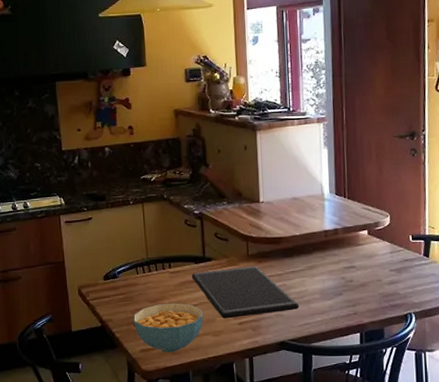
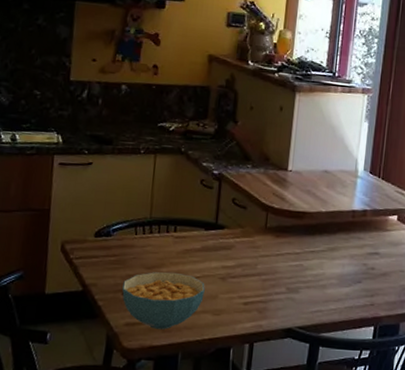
cutting board: present [191,266,299,319] -> none [198,240,314,297]

